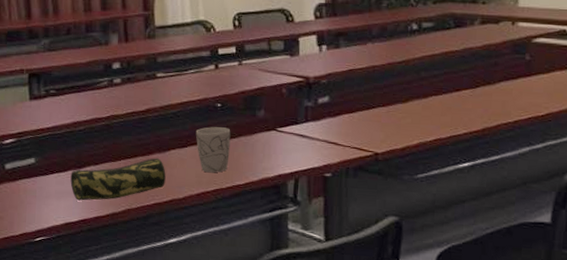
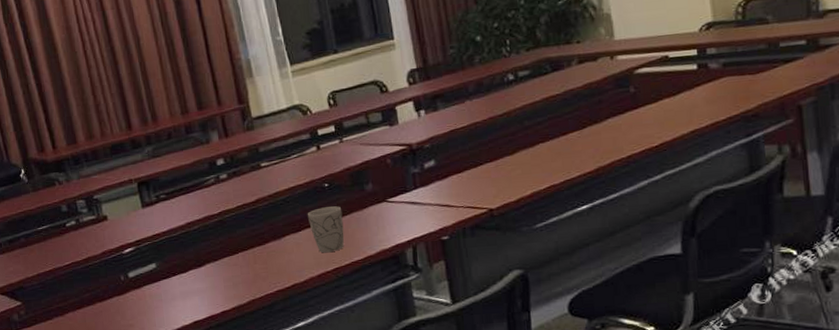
pencil case: present [70,158,166,201] -> none [192,245,285,298]

